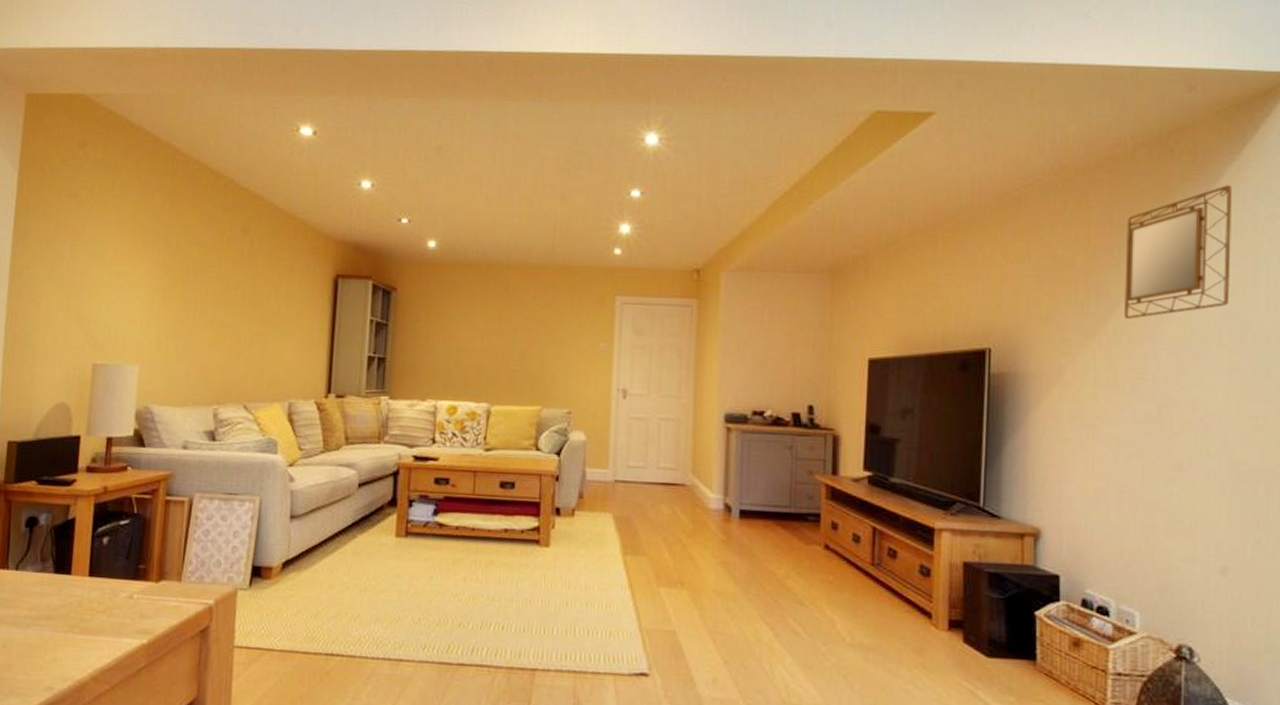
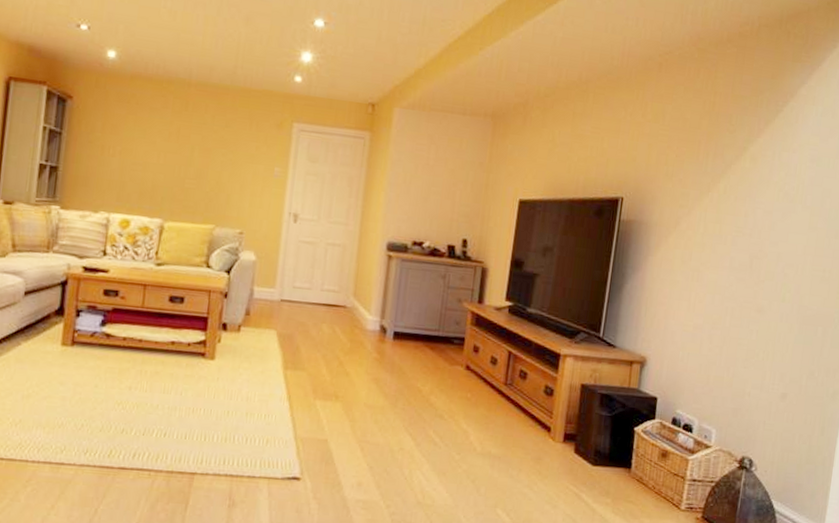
home mirror: present [1124,185,1233,319] -> none [734,69,831,180]

